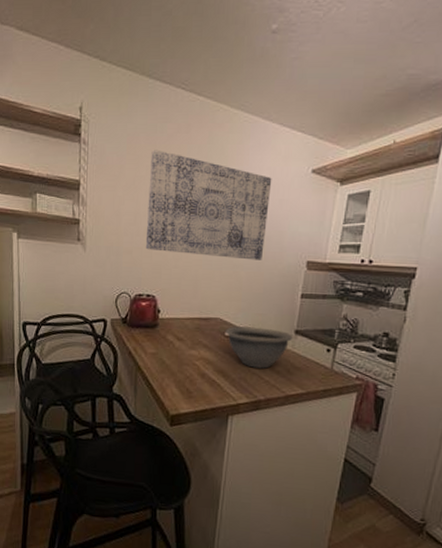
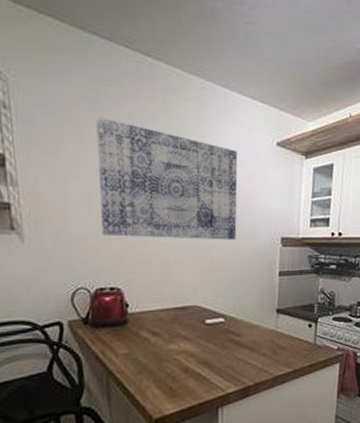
bowl: present [225,325,293,369] -> none [204,310,276,354]

